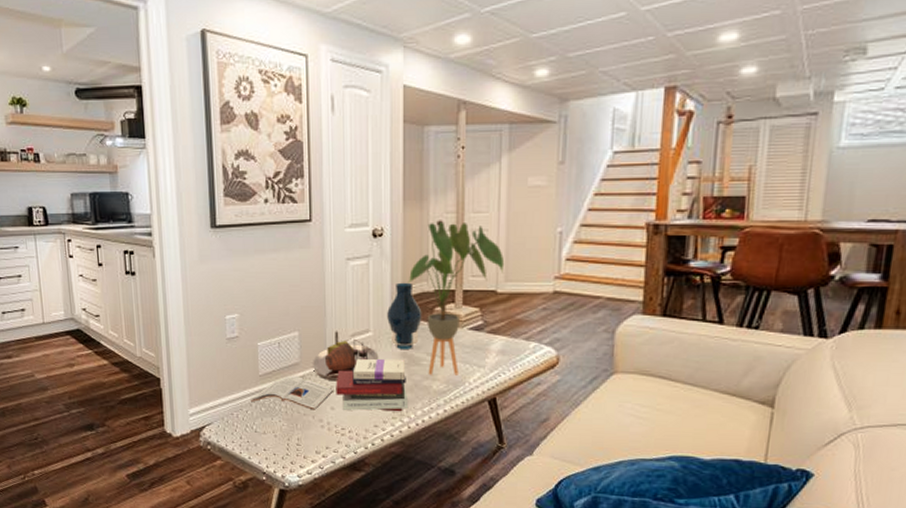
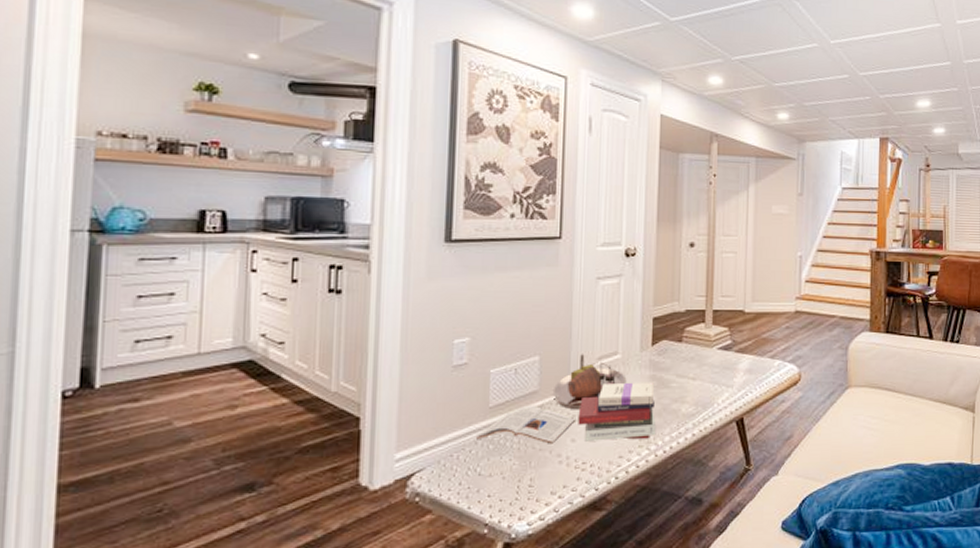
vase: present [386,282,422,349] -> none [636,302,673,371]
house plant: present [408,221,505,375] -> none [659,243,752,397]

